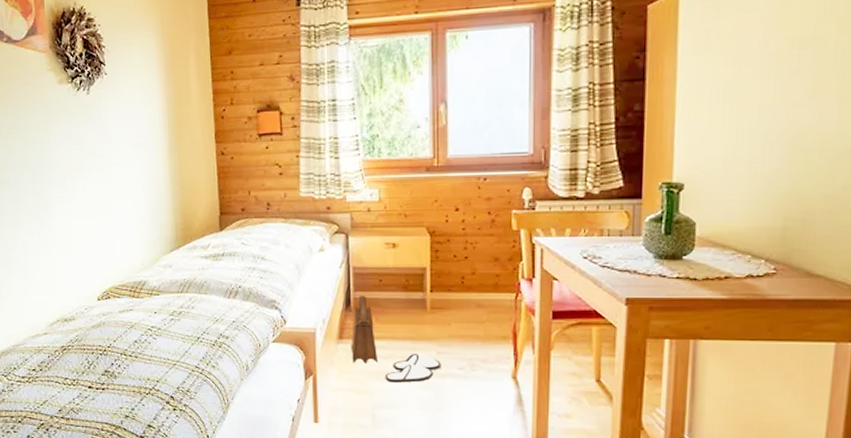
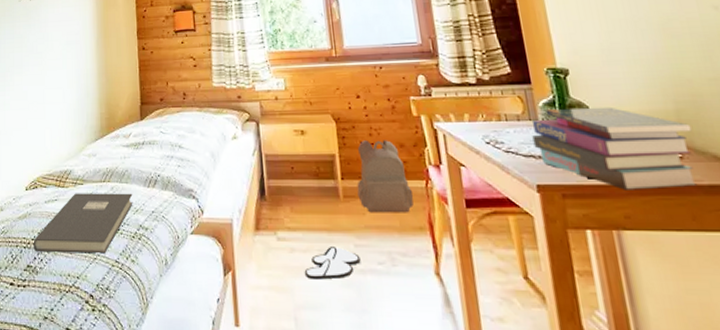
book: none [109,303,213,360] -> present [33,193,133,254]
handbag: present [351,296,377,364] -> none [268,184,296,258]
backpack: none [445,254,502,324] -> present [356,140,414,213]
books: none [631,223,793,304] -> present [532,106,697,190]

